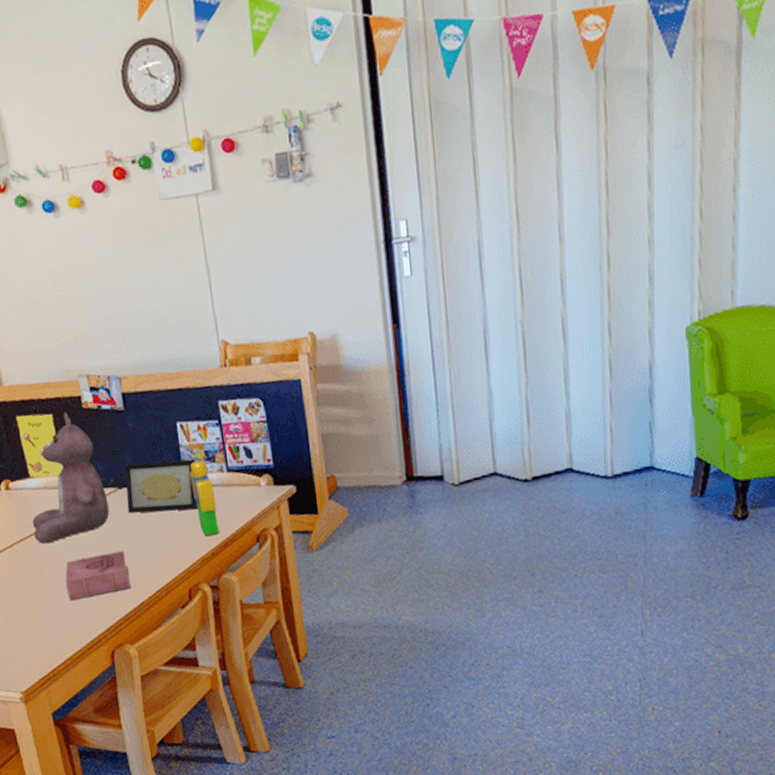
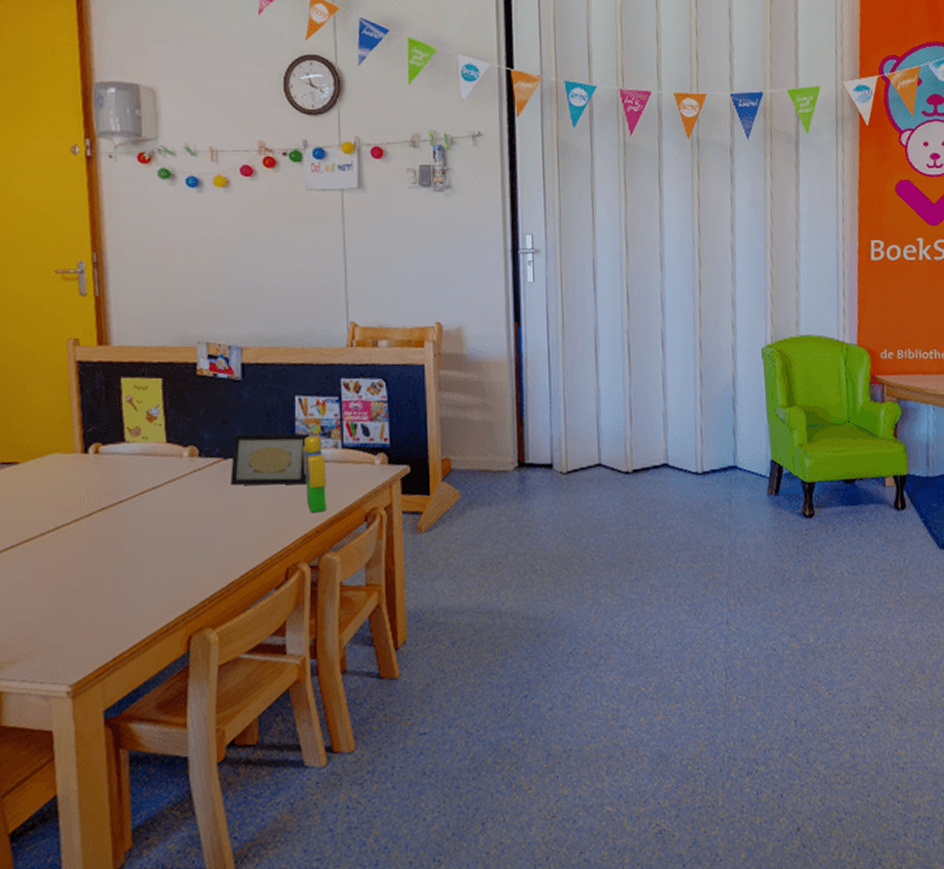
stuffed animal: present [32,412,110,544] -> none [118,378,210,514]
book: present [65,550,130,601] -> none [146,524,221,579]

